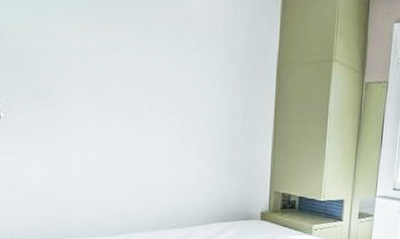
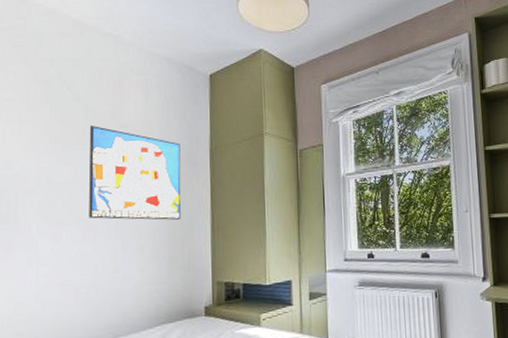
wall art: none [144,13,246,128] -> present [88,126,181,220]

